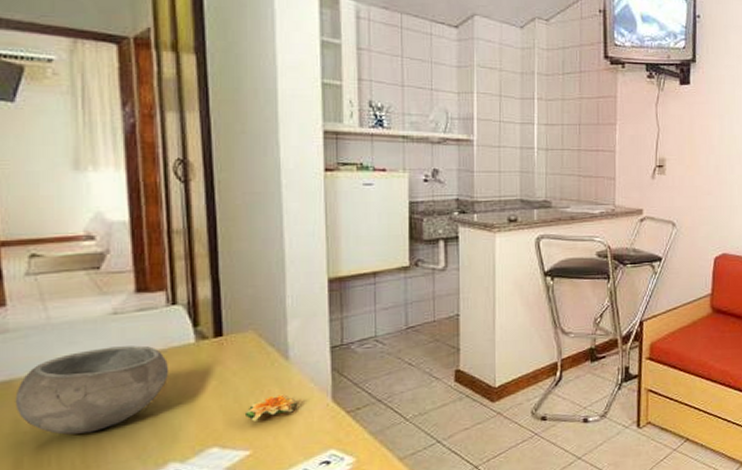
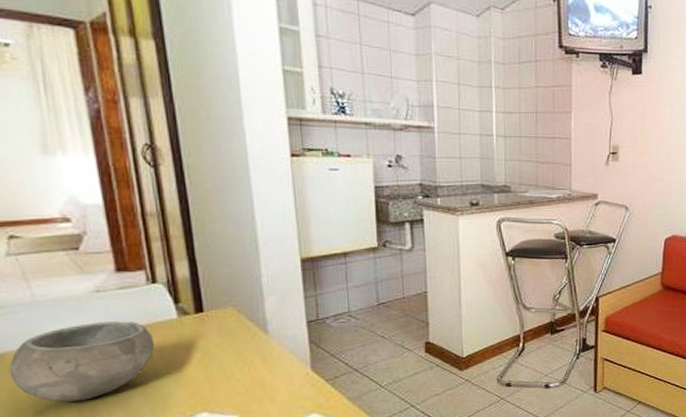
flower: present [244,394,298,422] -> none [229,365,280,389]

